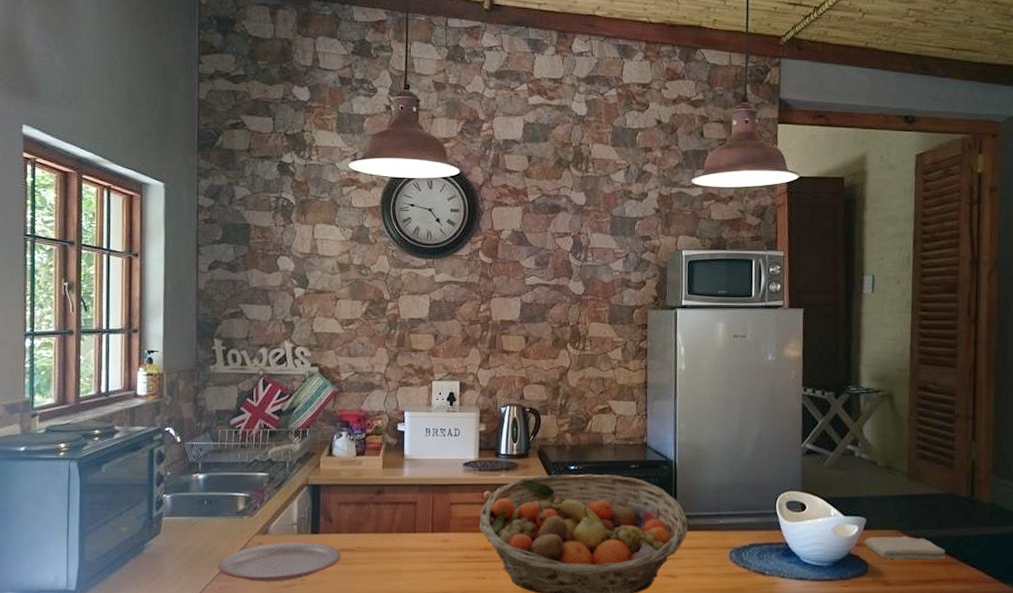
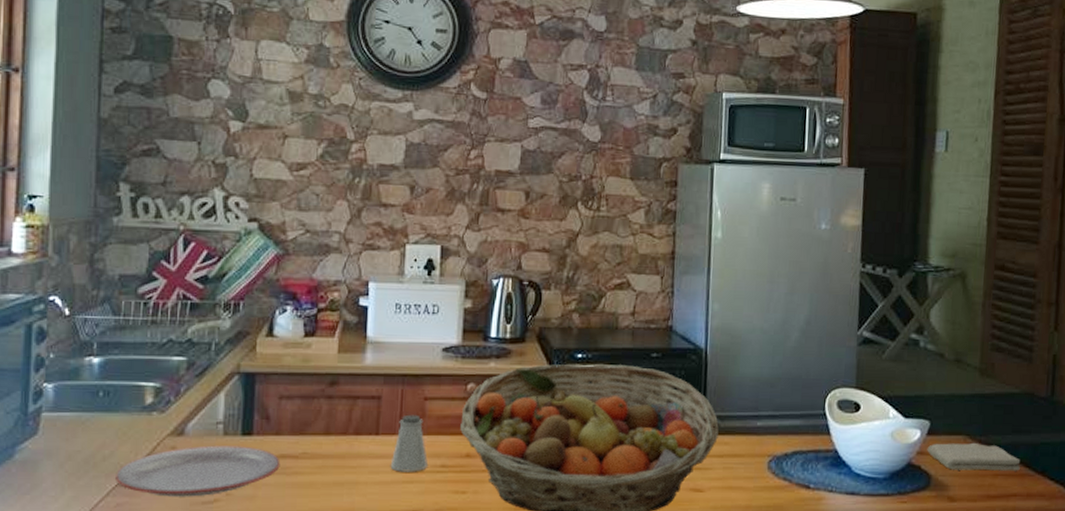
saltshaker: none [425,516,455,562] -> present [390,414,429,472]

